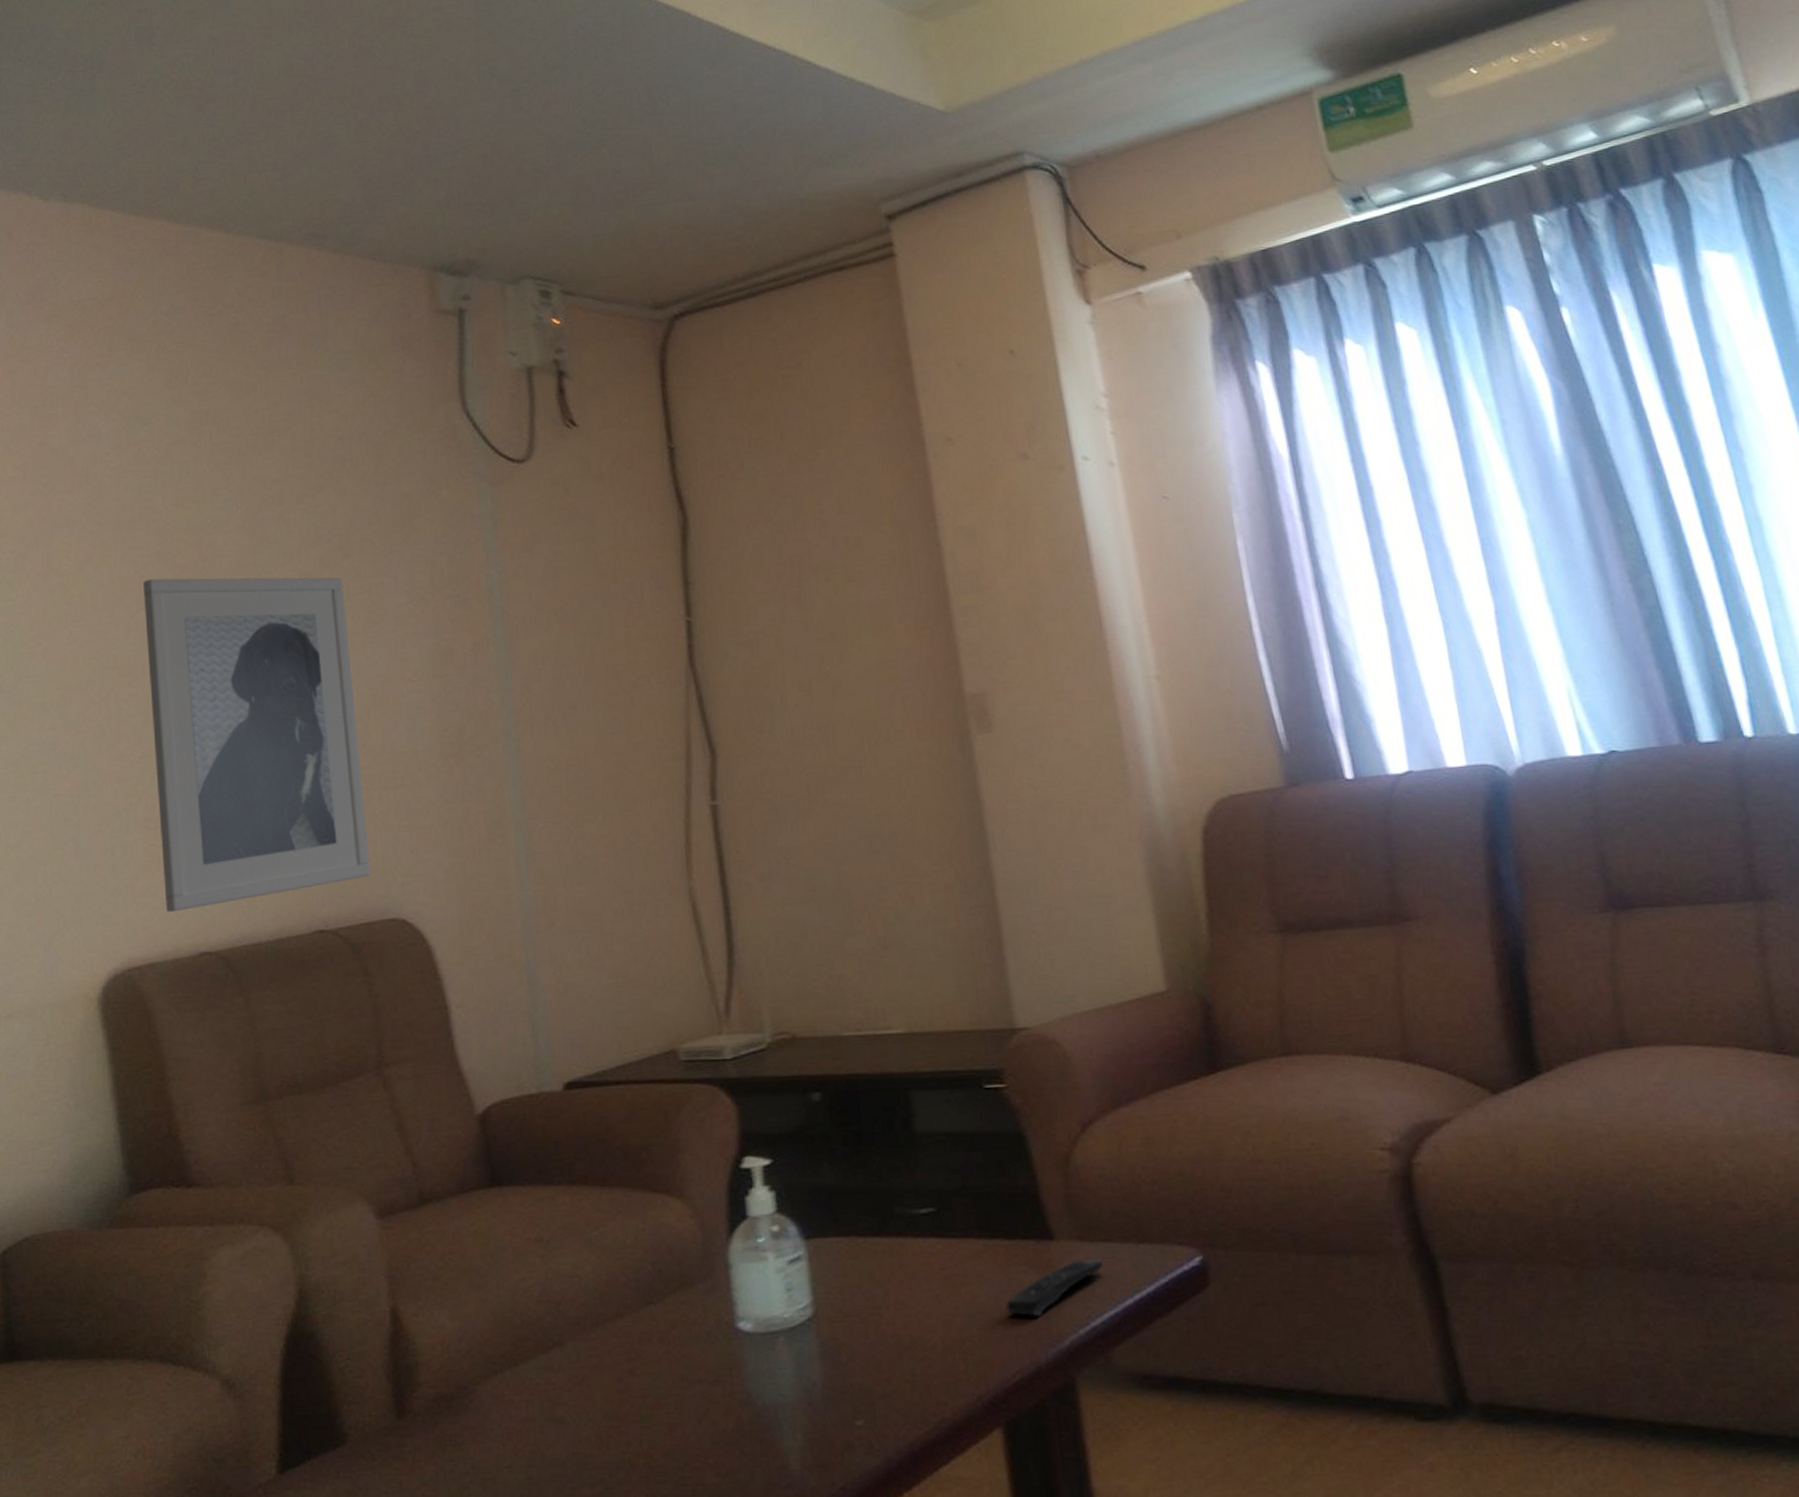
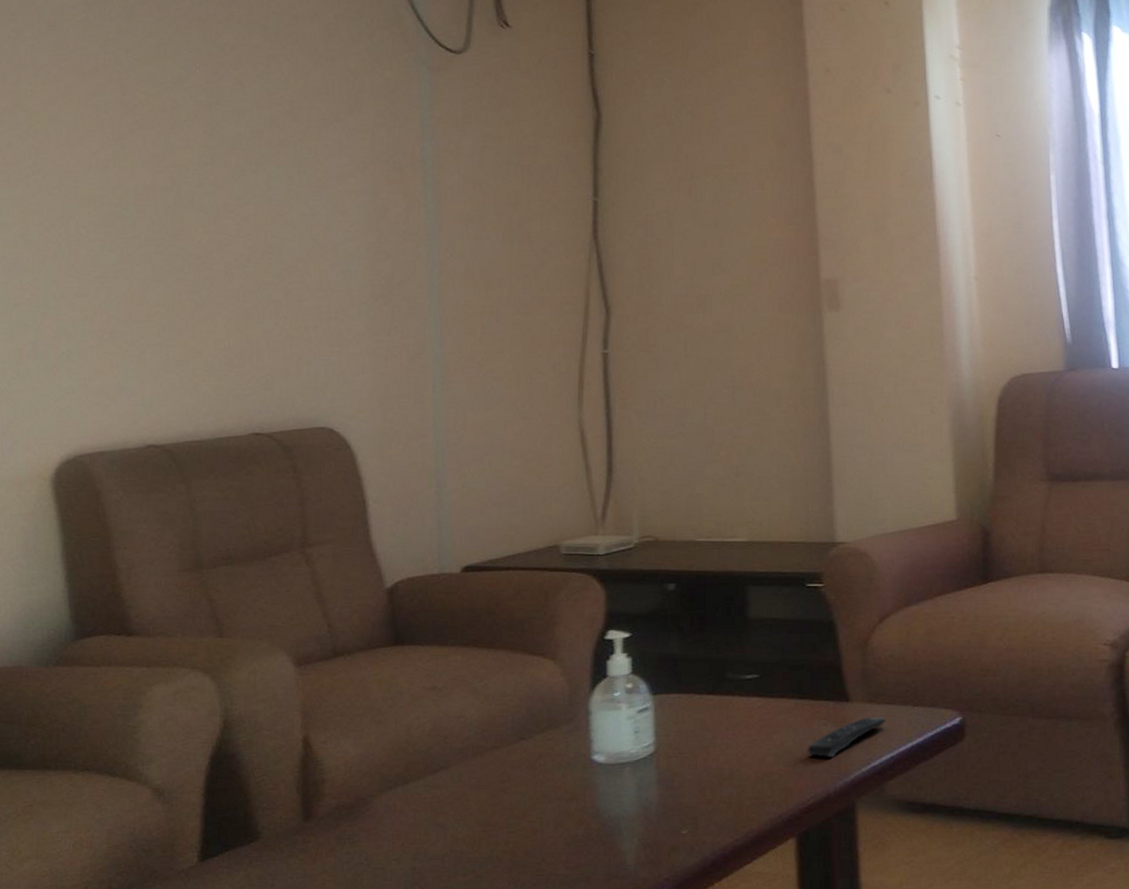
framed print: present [142,577,371,913] -> none [104,123,304,411]

